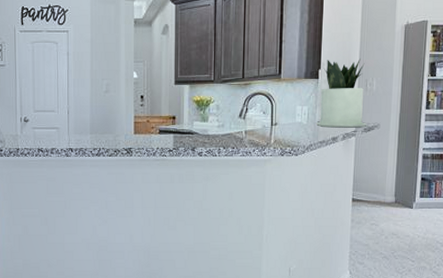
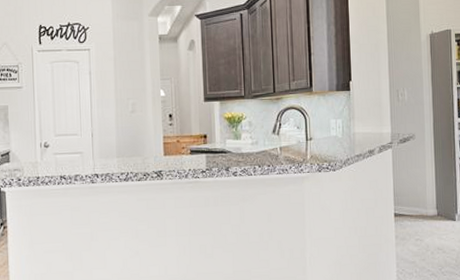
planter: present [315,59,367,128] -> none [351,69,402,141]

